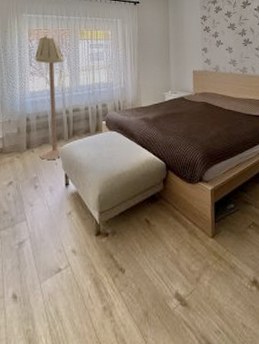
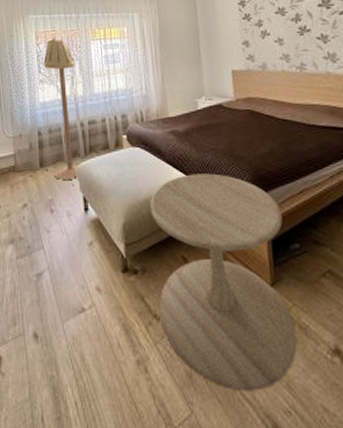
side table: none [121,152,228,321] -> present [149,173,297,392]

